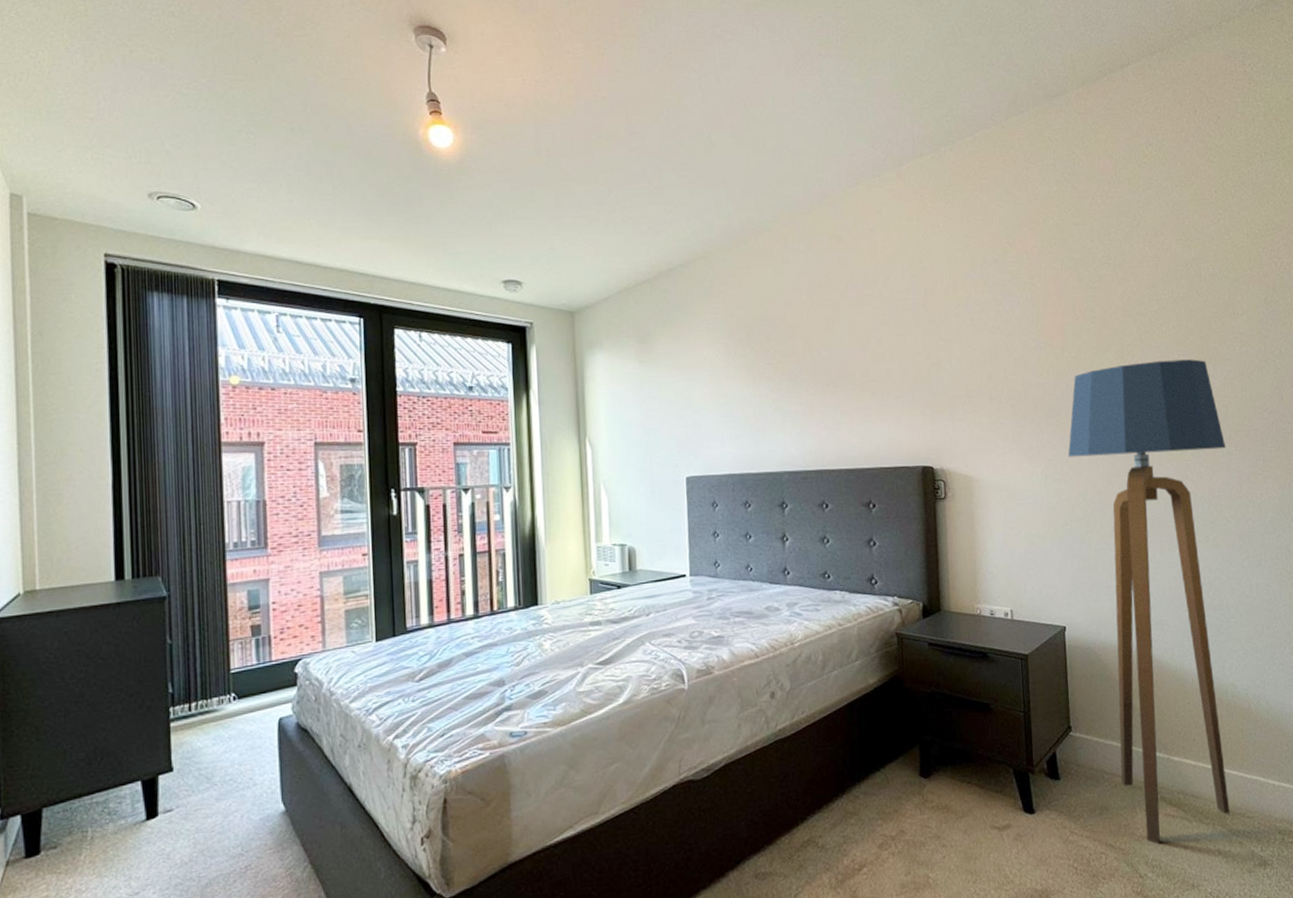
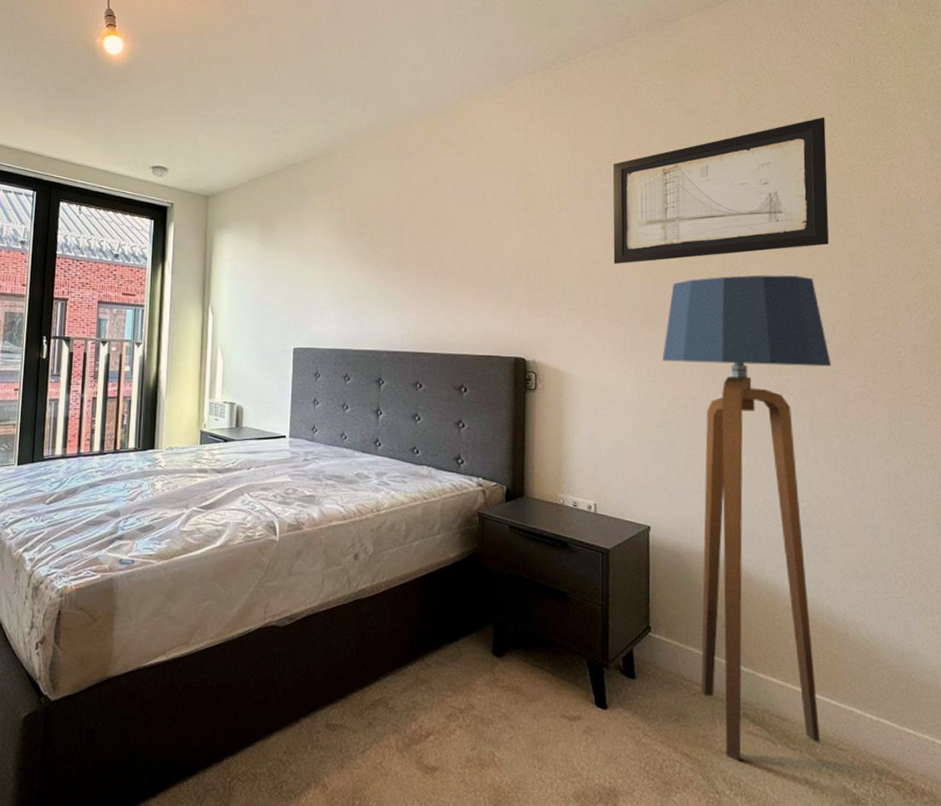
wall art: none [1008,194,1220,359] -> present [612,117,830,264]

